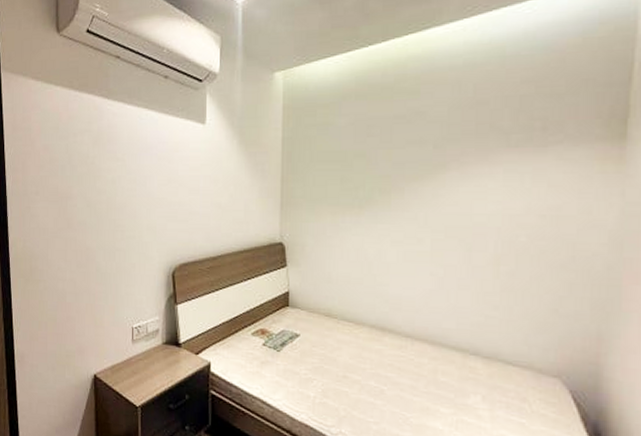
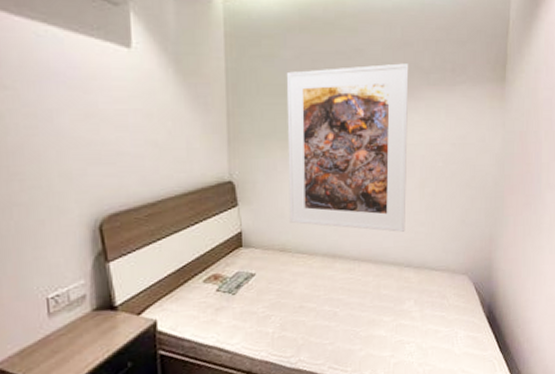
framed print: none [336,124,482,314] -> present [286,63,409,232]

